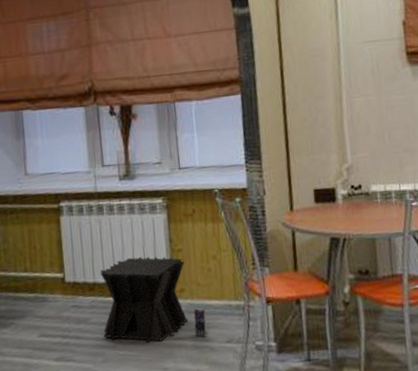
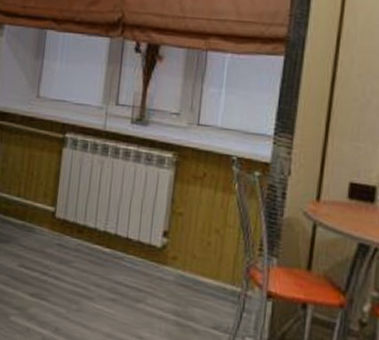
side table: present [100,256,208,343] -> none [83,208,196,316]

